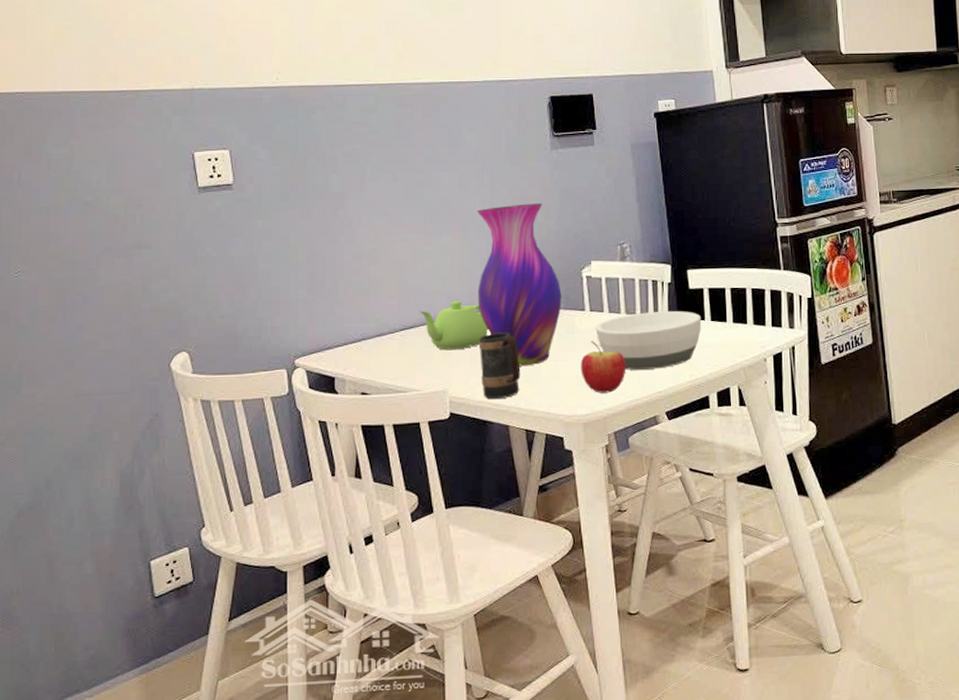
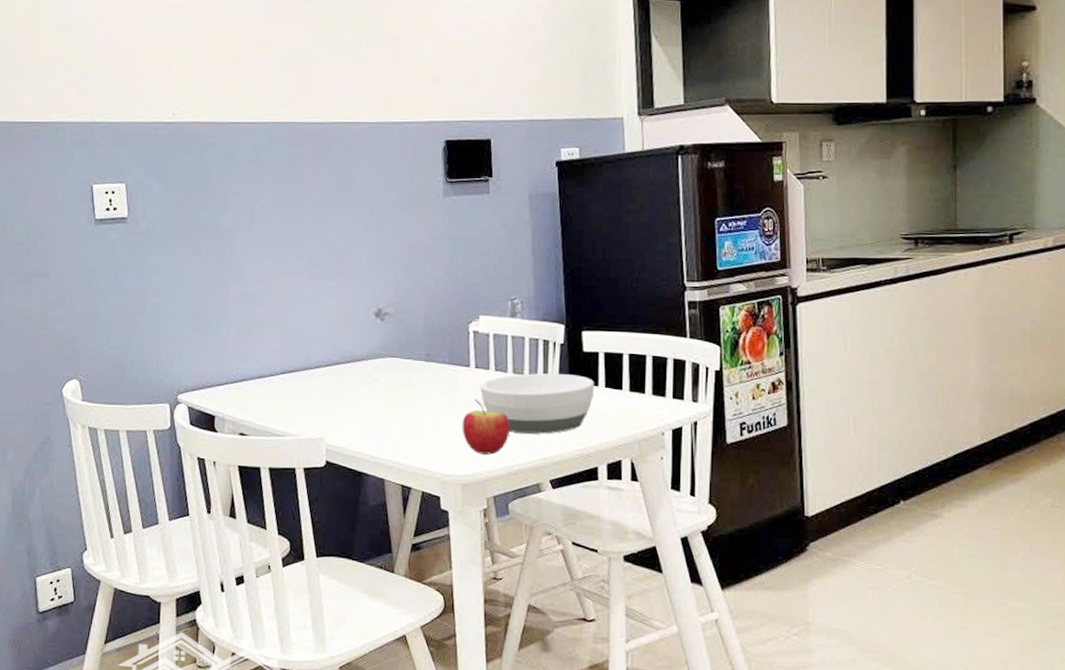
teapot: present [420,301,488,351] -> none [301,348,369,398]
vase: present [476,203,562,366] -> none [359,251,447,420]
mug: present [479,332,521,400] -> none [359,383,400,452]

